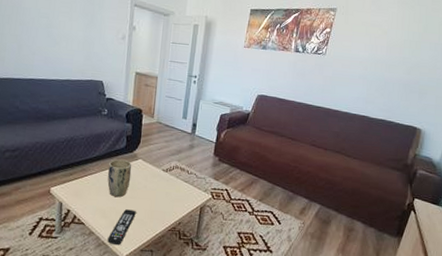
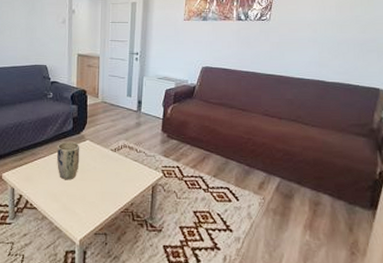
remote control: present [107,209,136,246] -> none [60,192,87,230]

